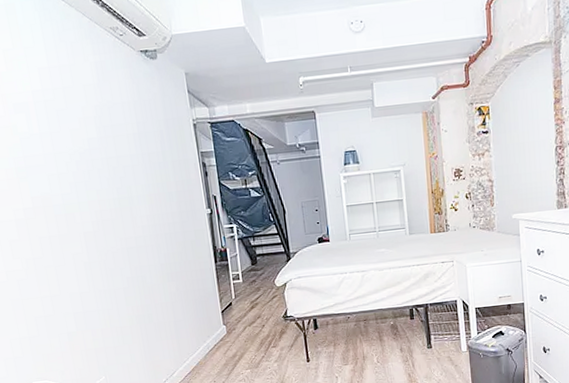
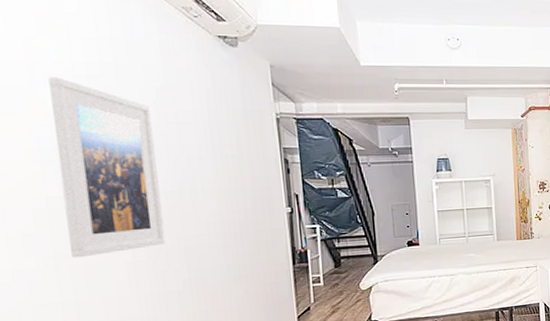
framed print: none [17,105,112,260] -> present [48,77,166,258]

